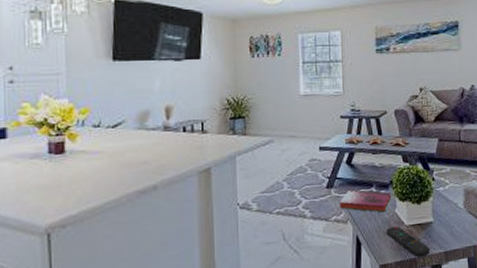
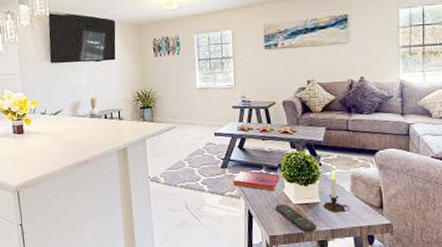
candle: none [437,182,463,233] -> present [323,168,350,213]

